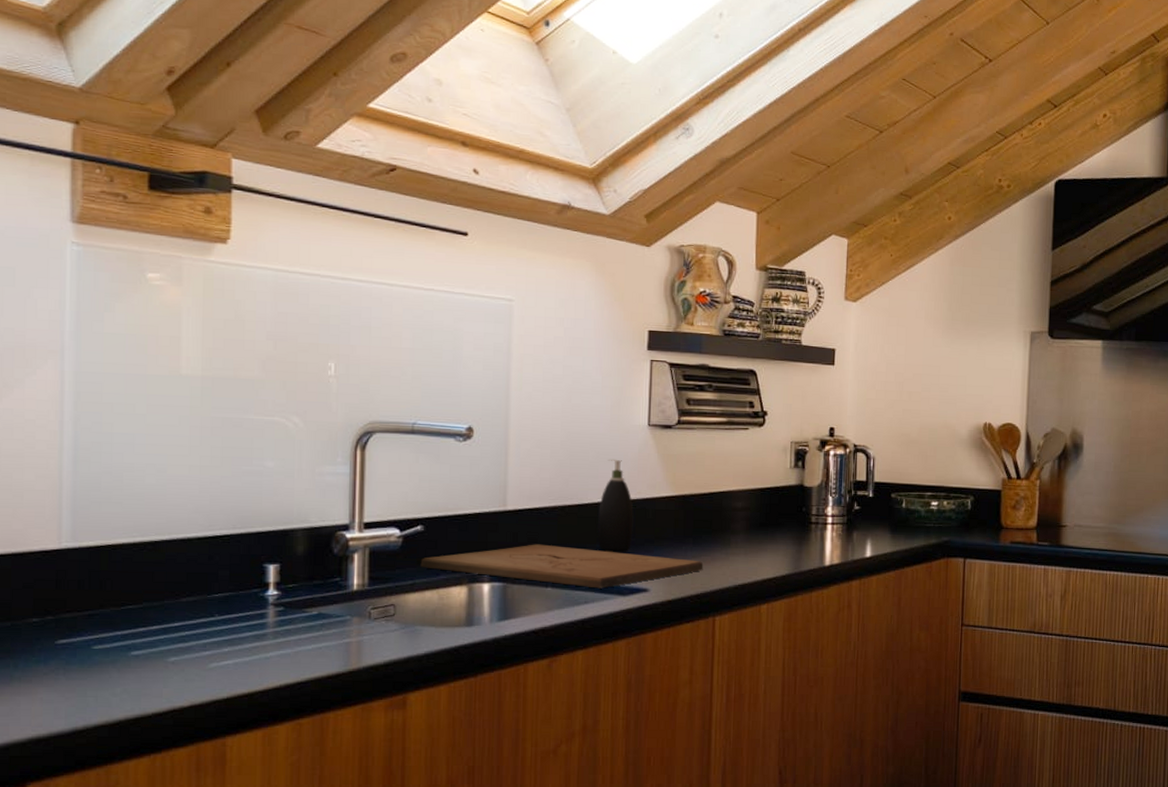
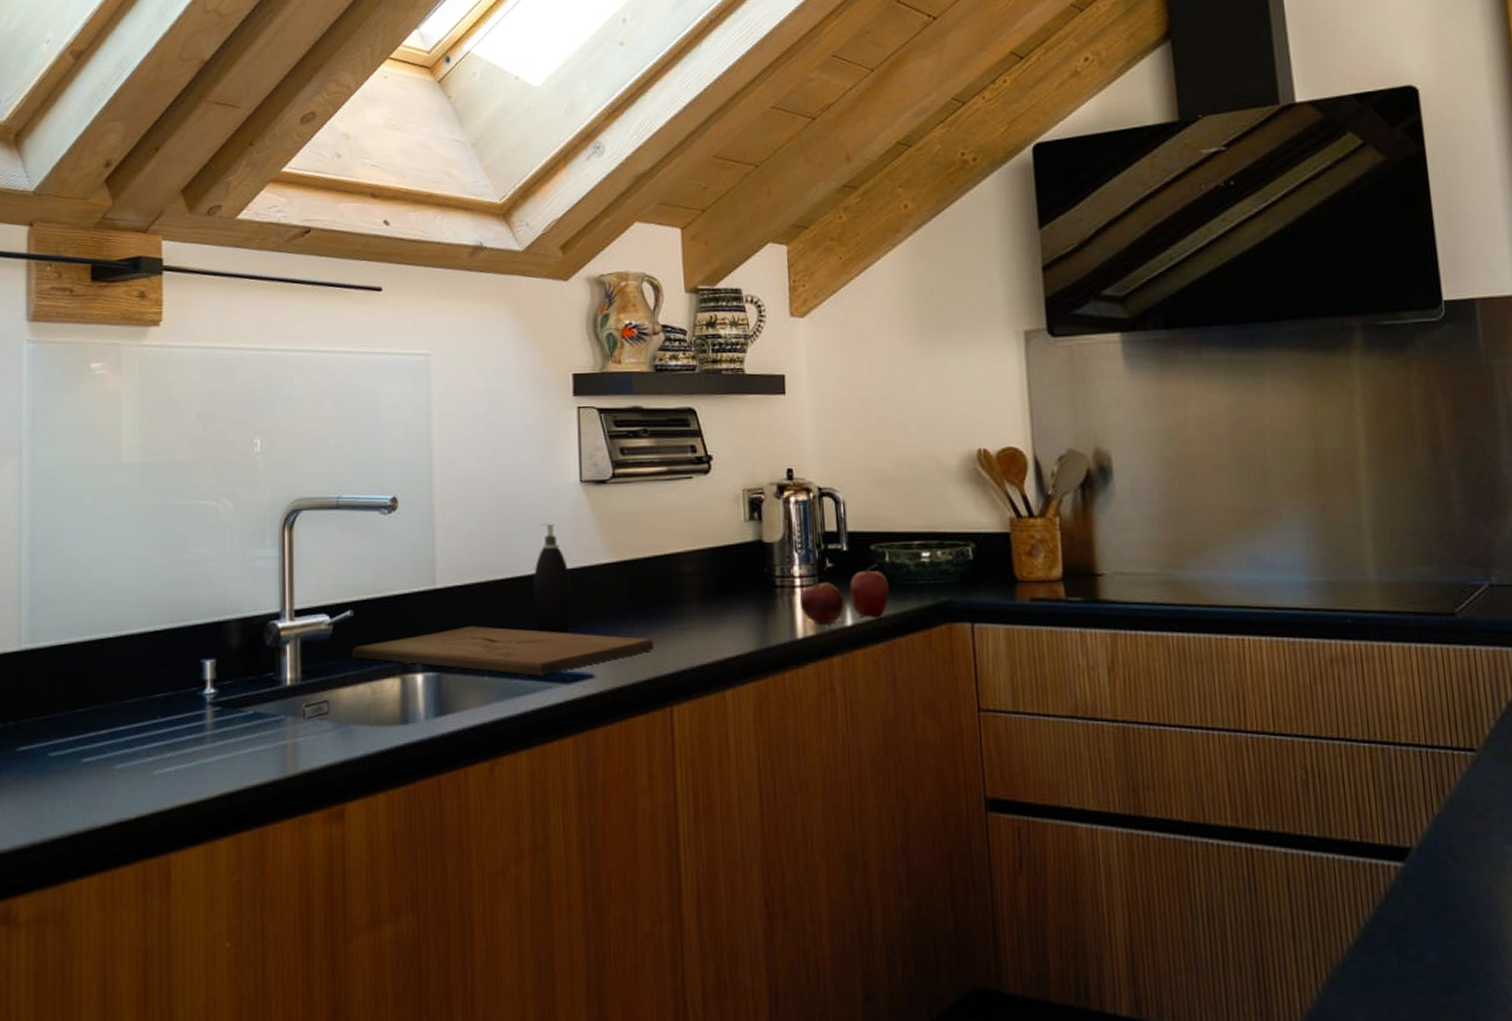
fruit: none [829,521,866,554] -> present [799,582,845,623]
fruit: none [871,509,903,553] -> present [849,564,889,619]

